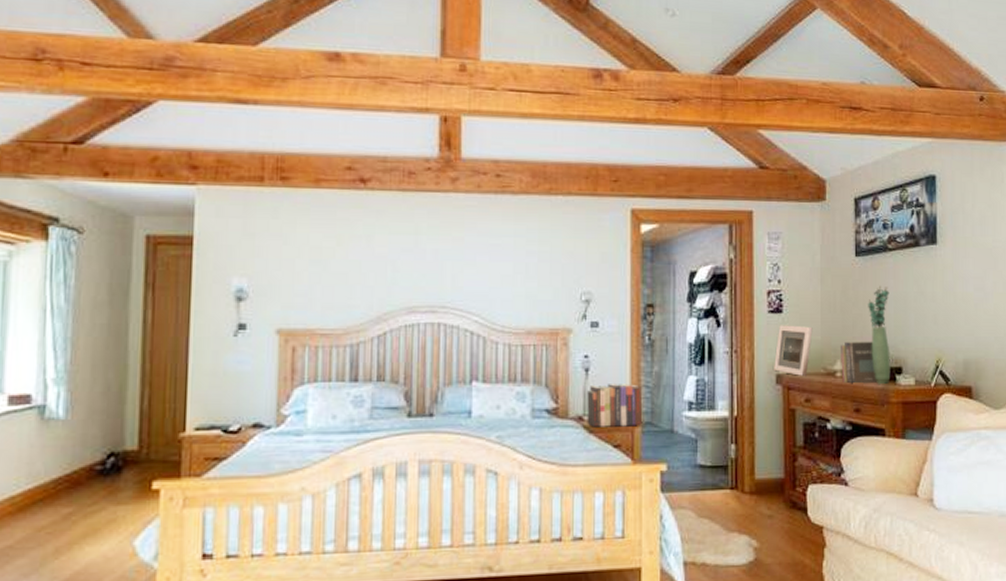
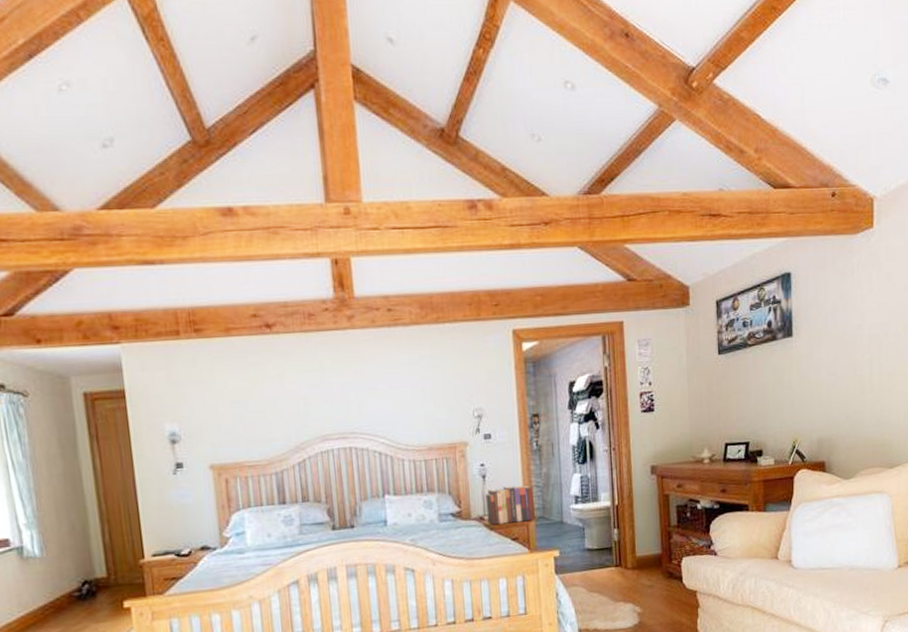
picture frame: present [774,325,813,377] -> none [648,421,682,466]
books: present [841,341,878,384] -> none [707,429,741,469]
vase: present [868,285,891,385] -> none [731,379,753,468]

